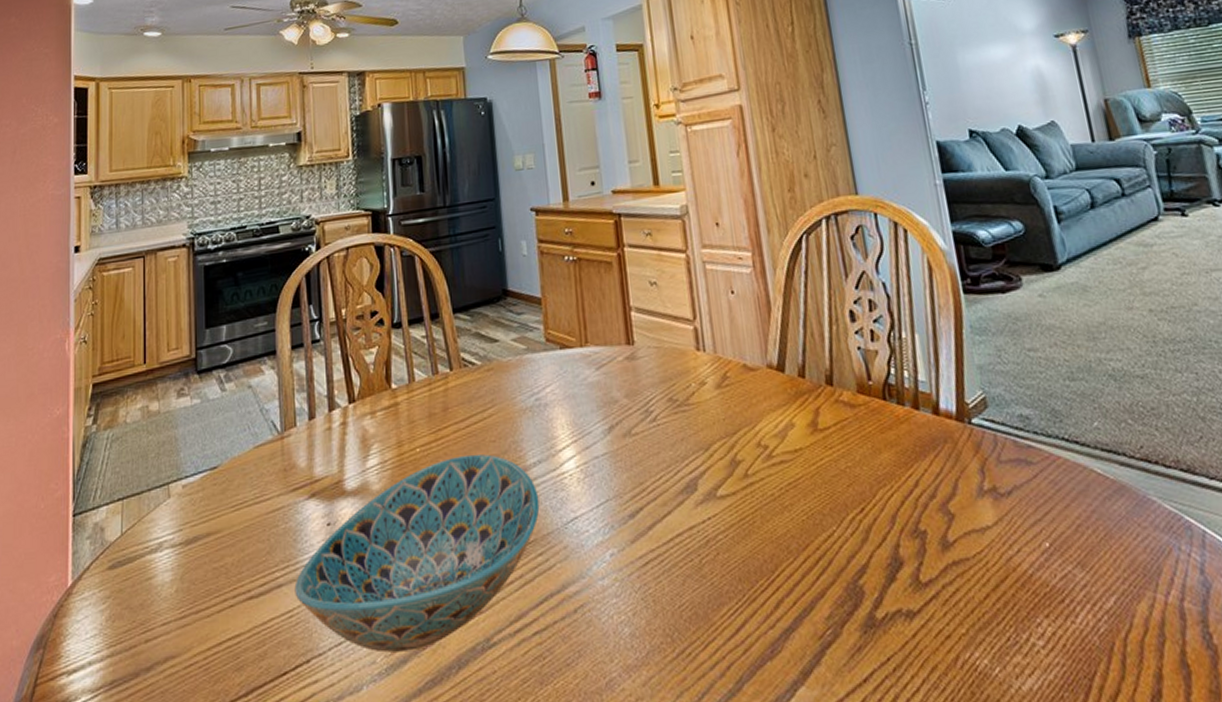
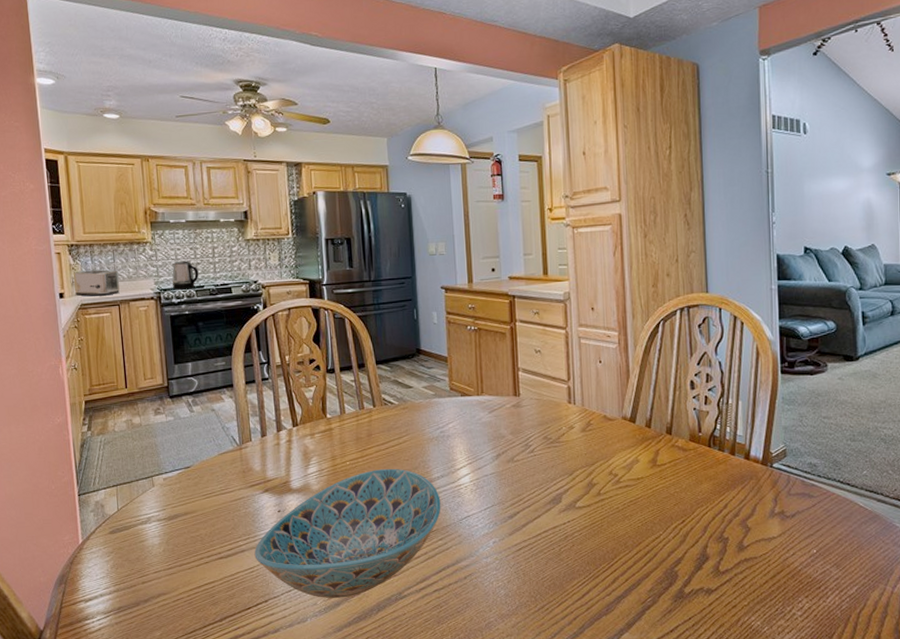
toaster: none [93,213,147,249] -> present [73,269,120,296]
kettle: none [208,196,241,233] -> present [172,260,199,290]

